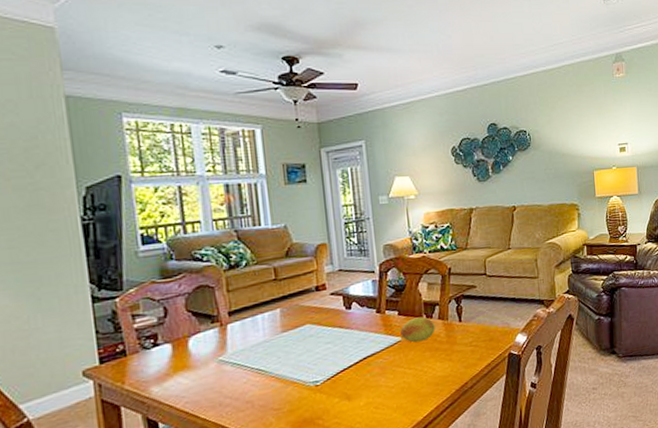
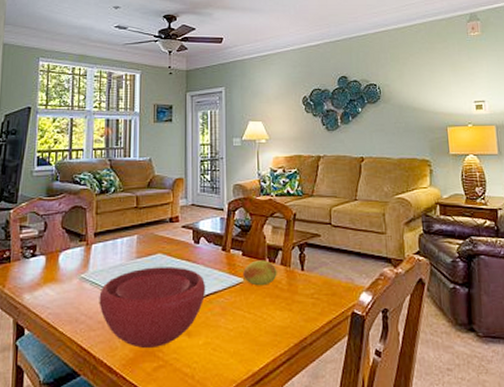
bowl: none [243,335,363,420] -> present [99,267,206,349]

